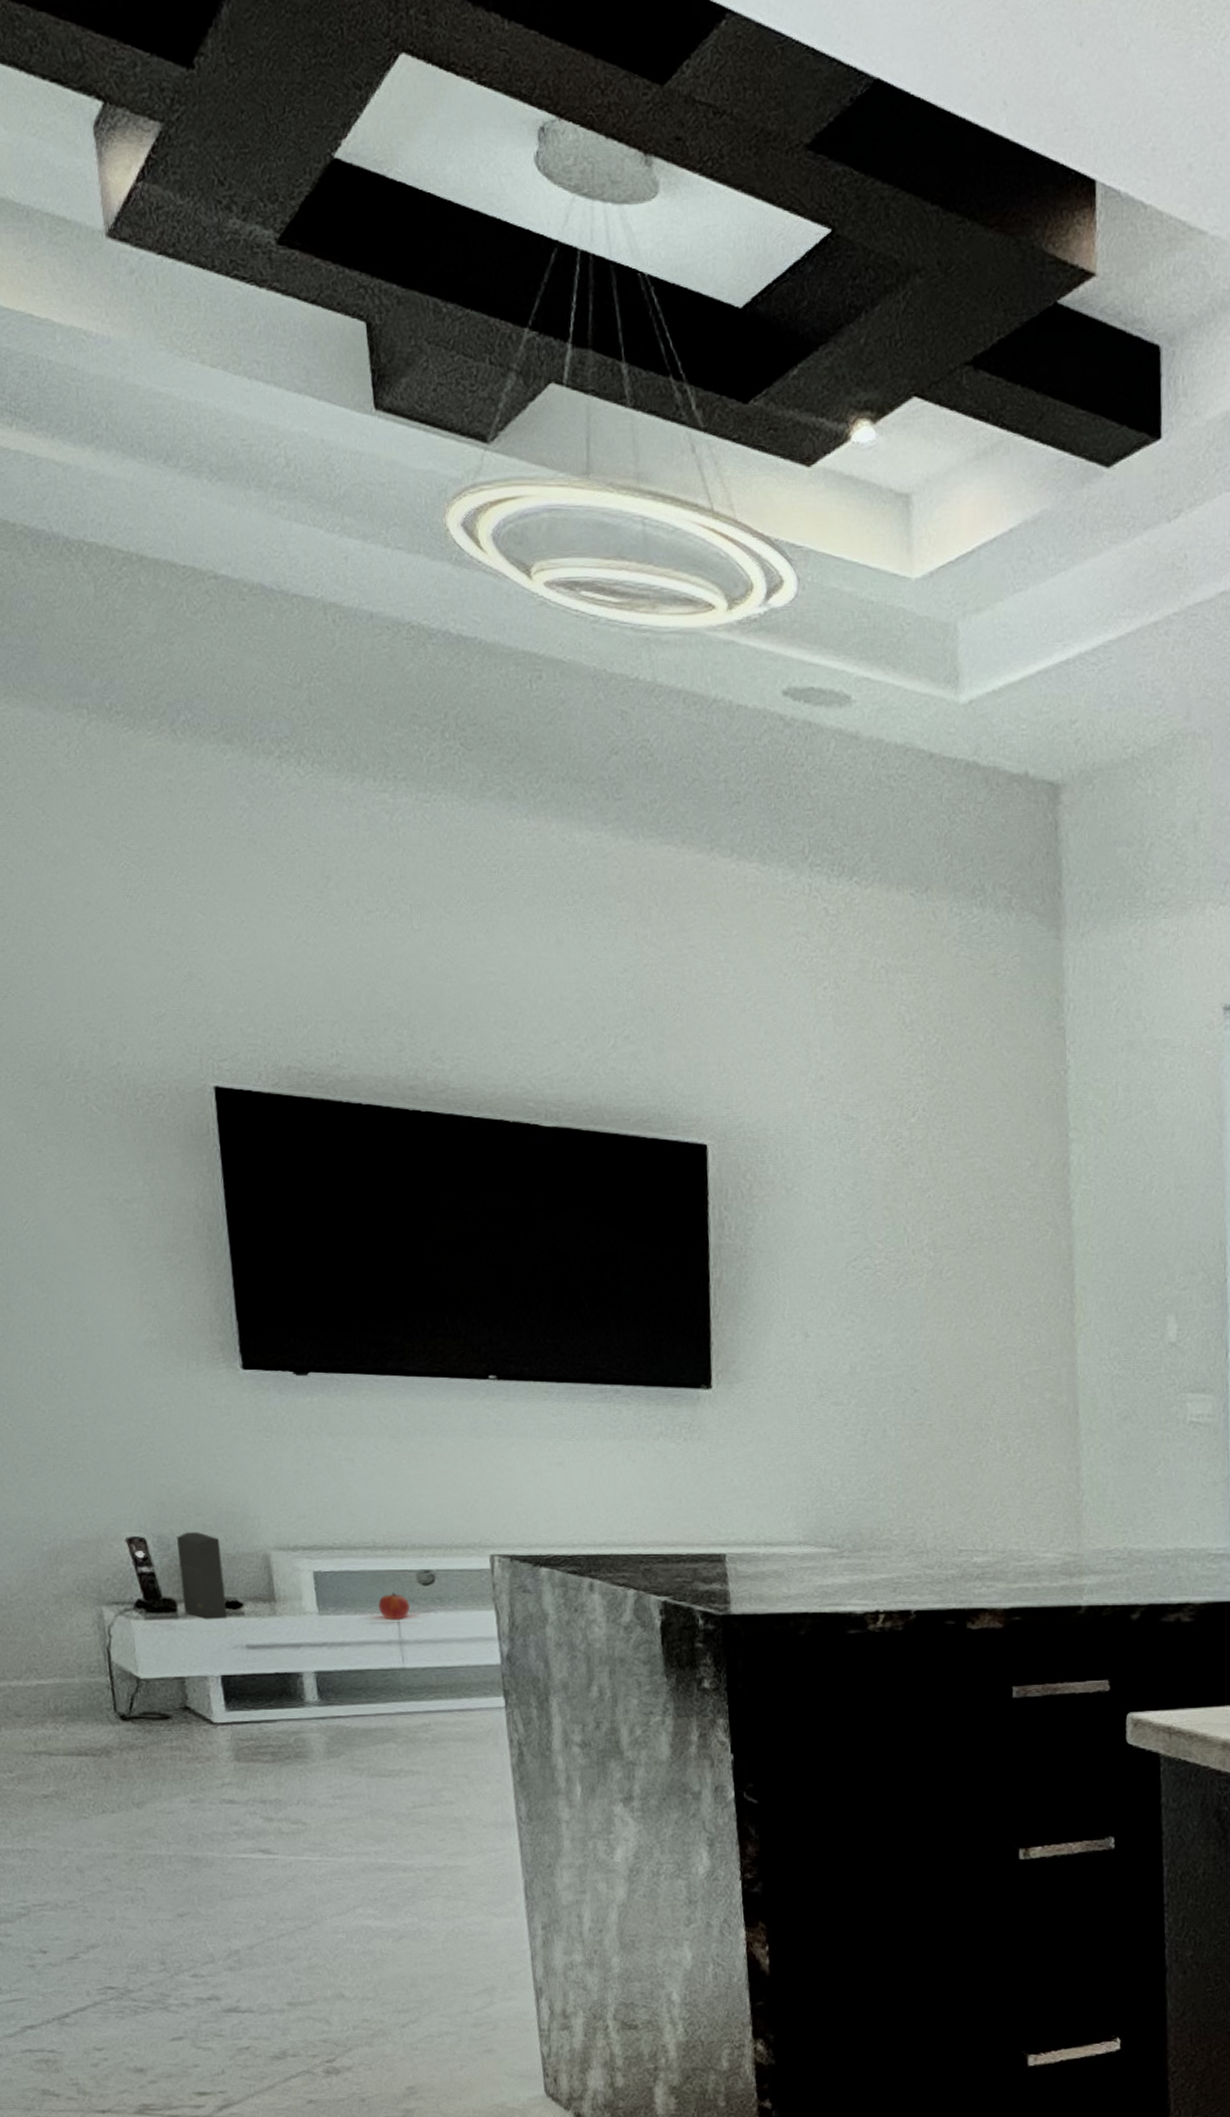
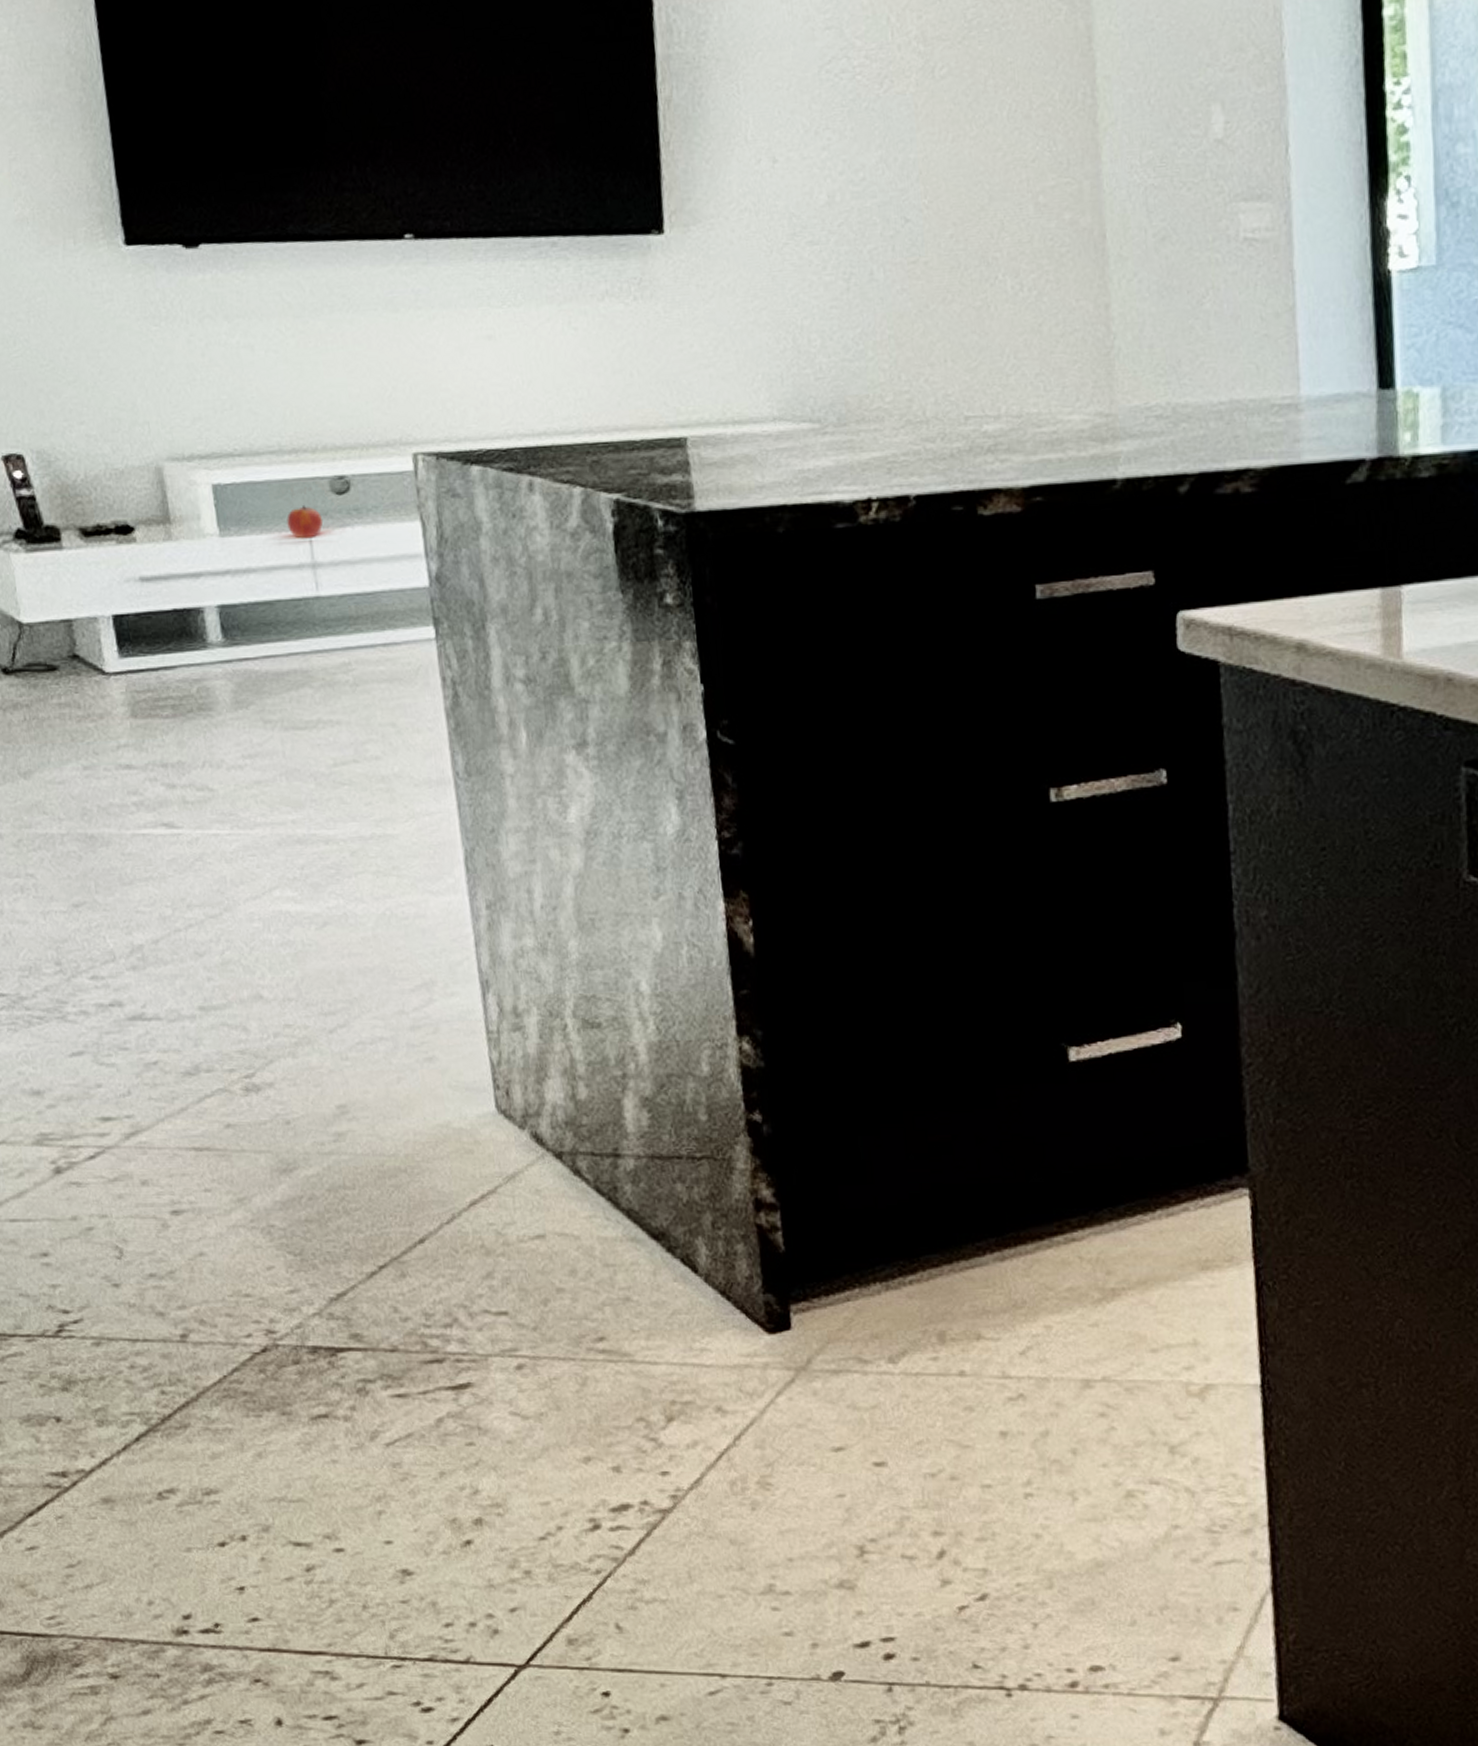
speaker: present [177,1532,227,1620] -> none [58,444,117,550]

